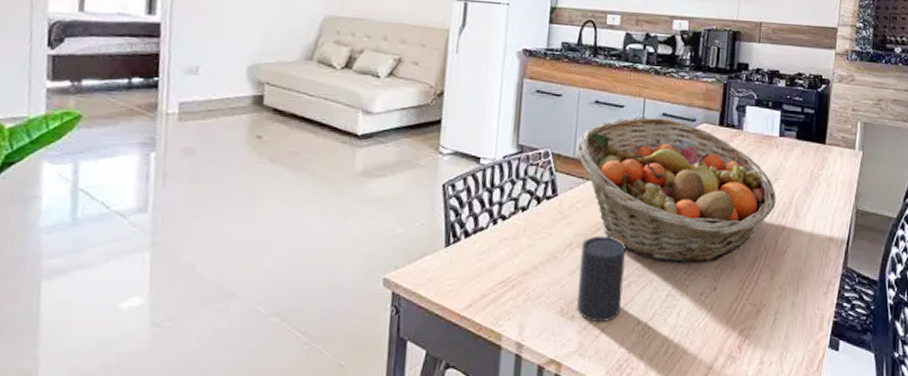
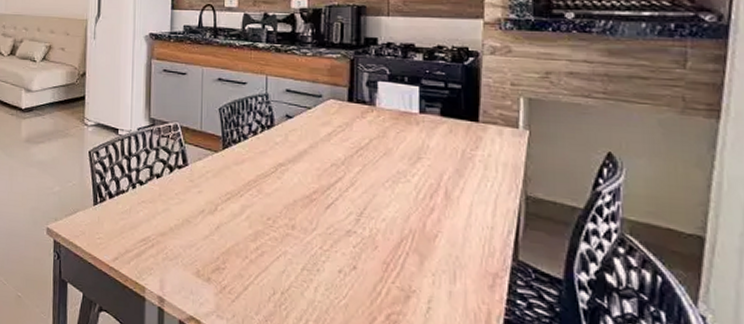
fruit basket: present [575,117,776,264] -> none [202,93,421,241]
cup: present [577,235,625,322] -> none [212,204,256,288]

